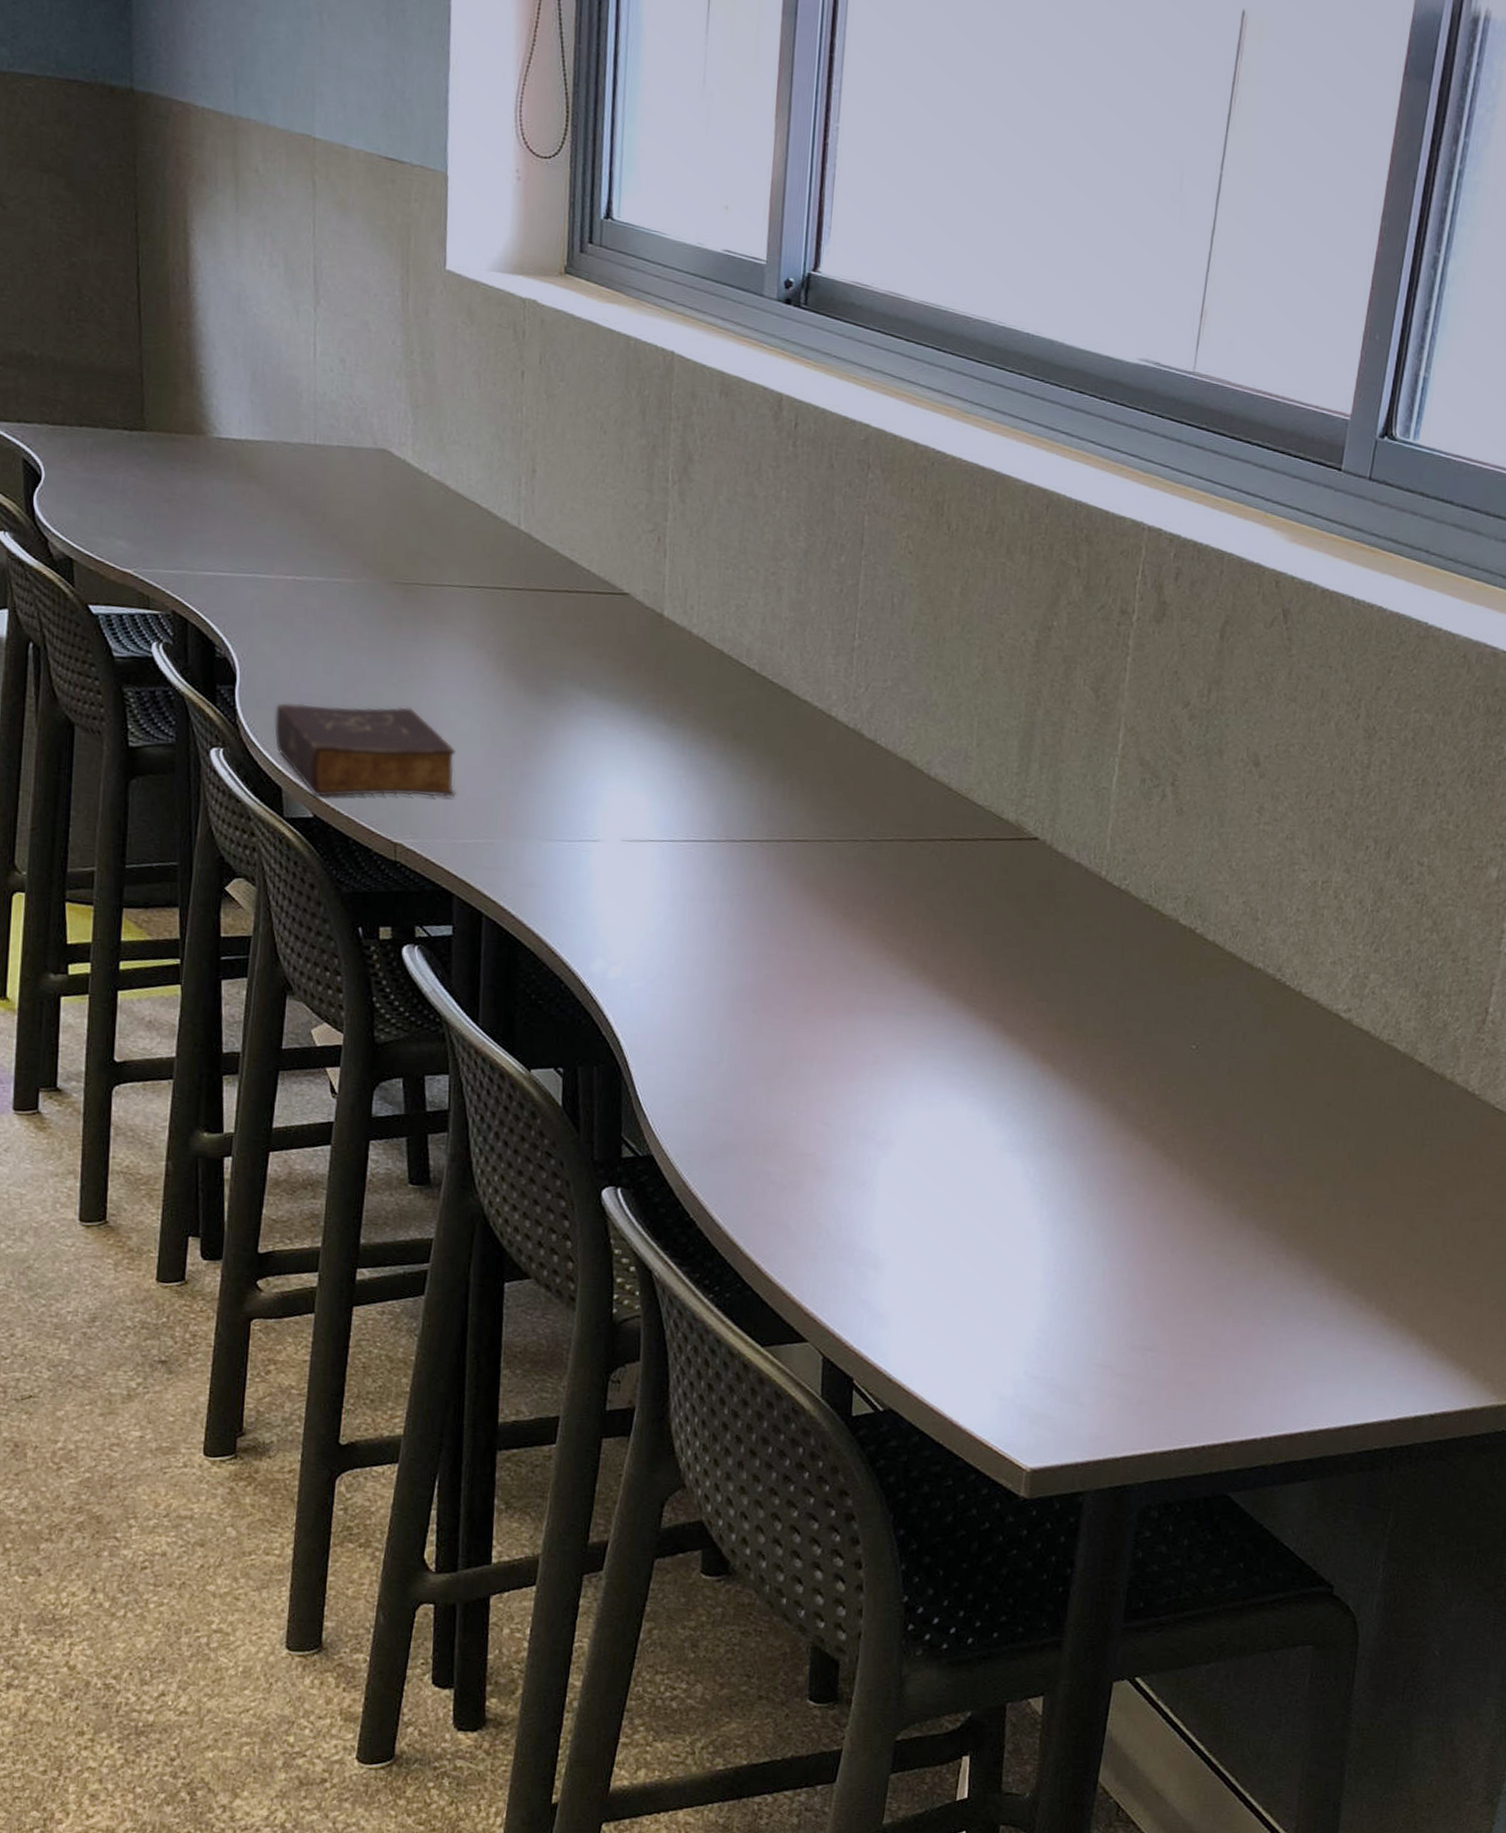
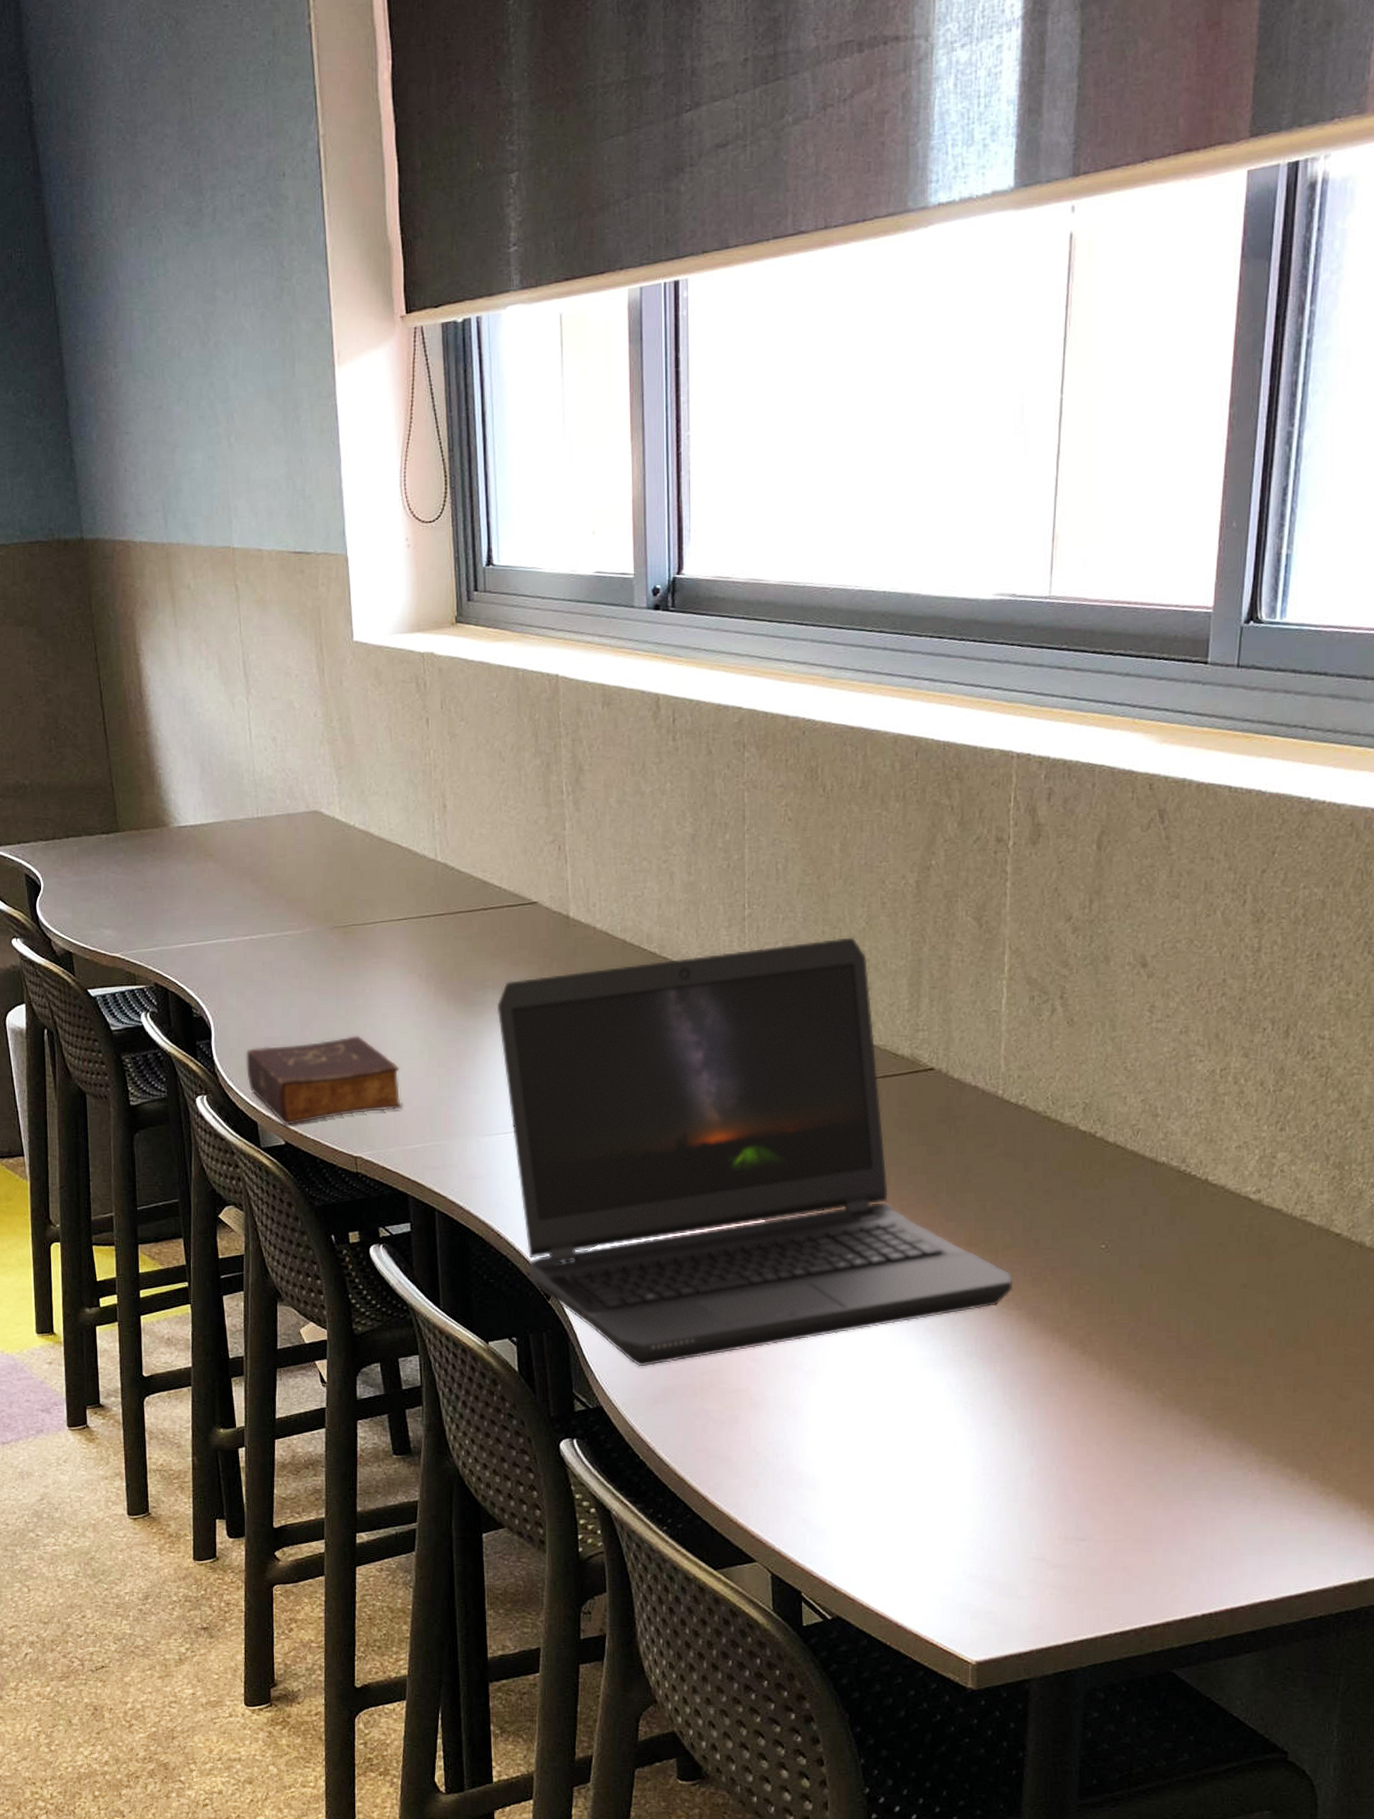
laptop computer: none [573,674,1101,1117] -> present [496,937,1013,1367]

